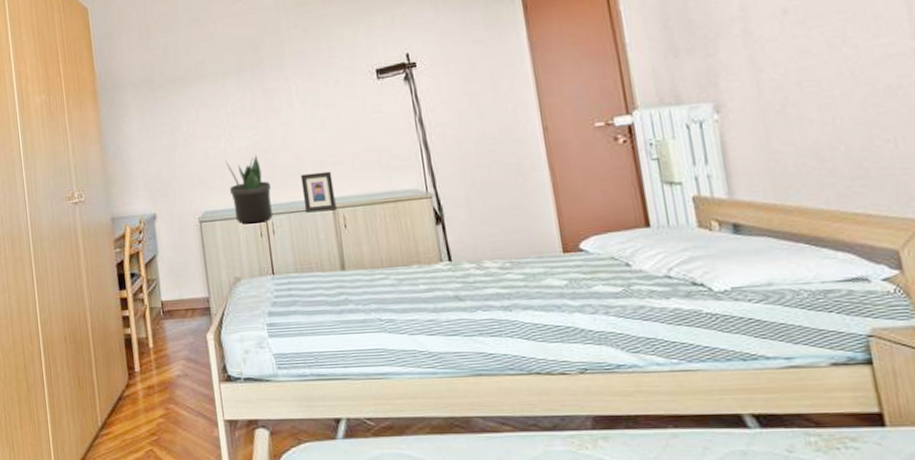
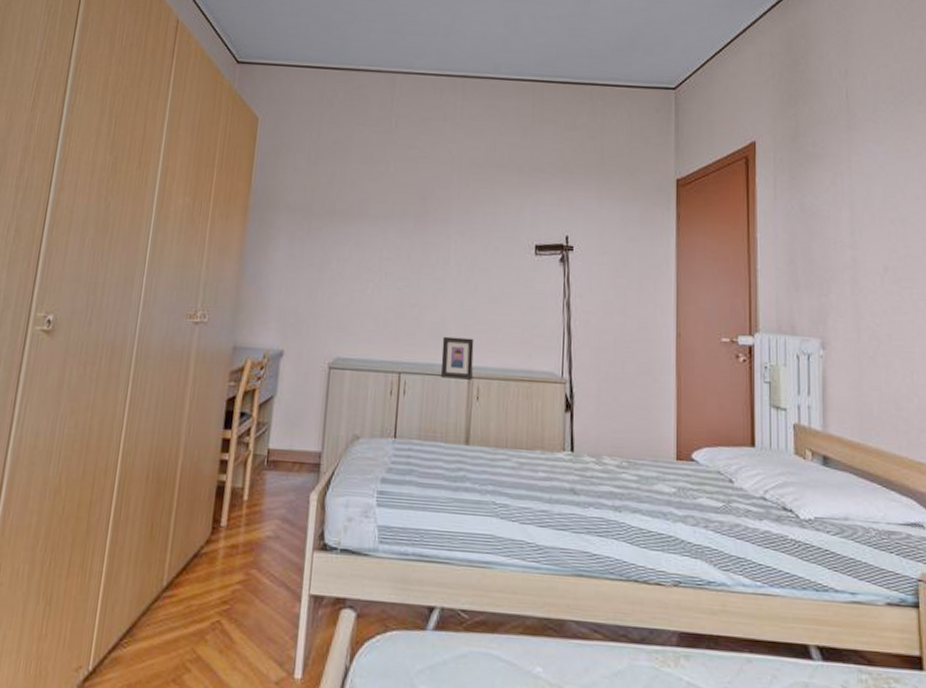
planter: present [225,155,273,224] -> none [368,307,411,380]

